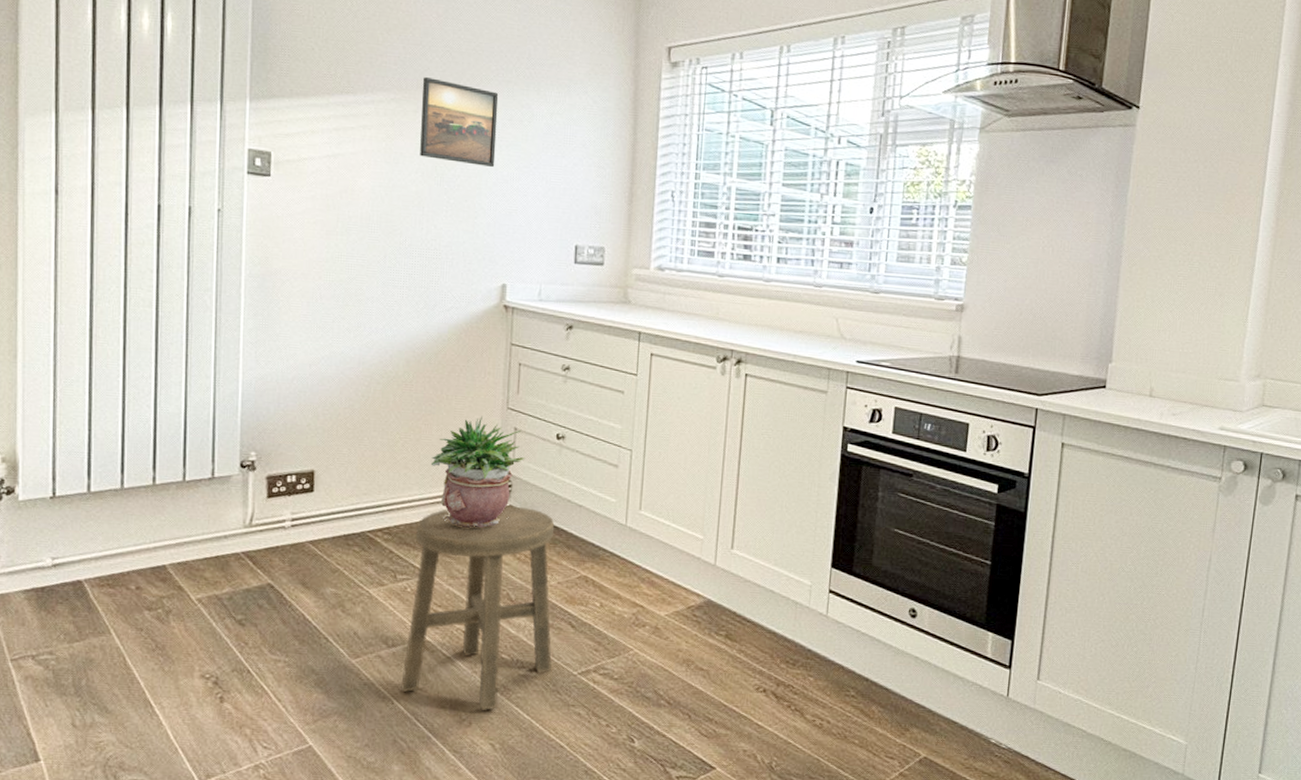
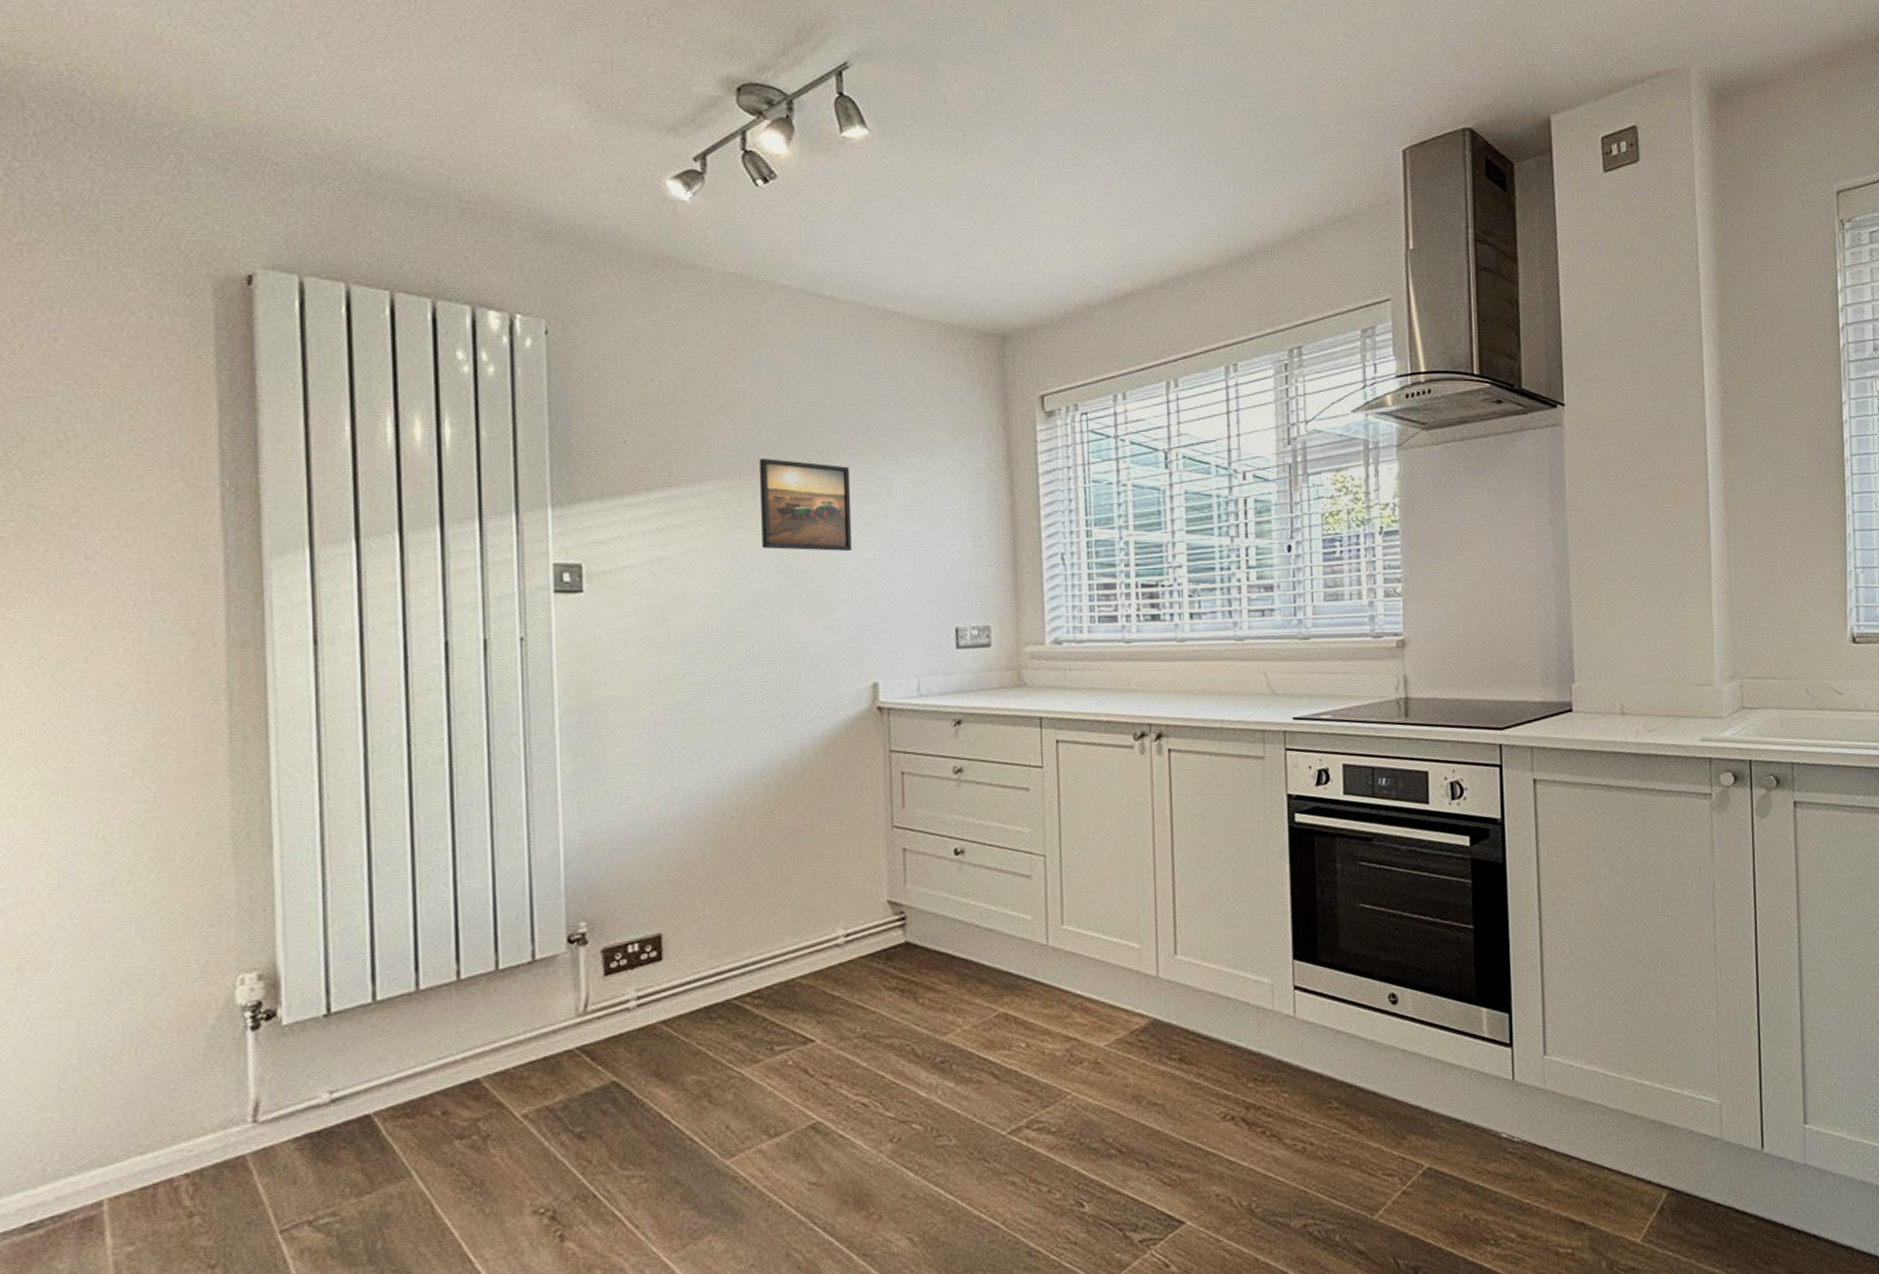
stool: present [401,505,555,710] -> none [790,941,974,1198]
potted plant: present [430,415,525,529] -> none [804,839,919,977]

